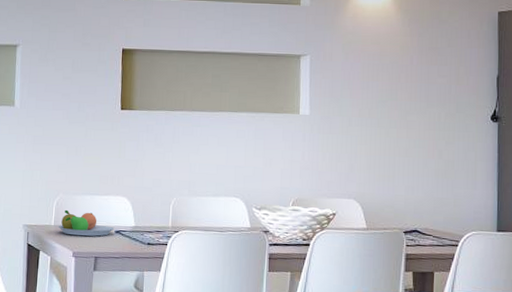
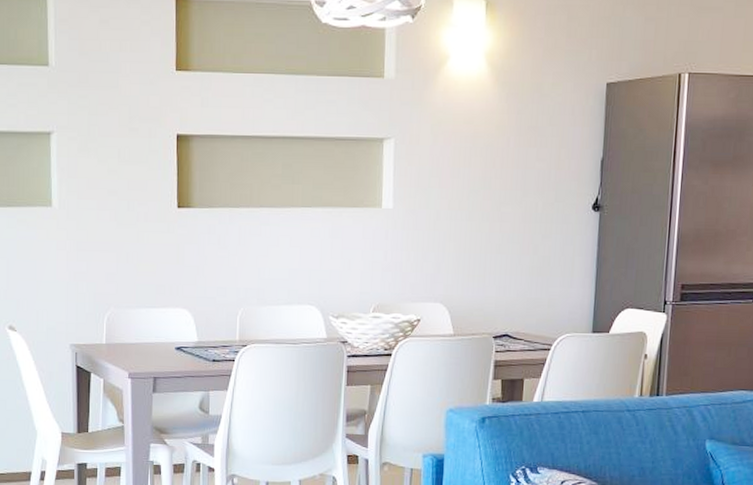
fruit bowl: present [58,209,115,237] -> none [110,325,175,355]

